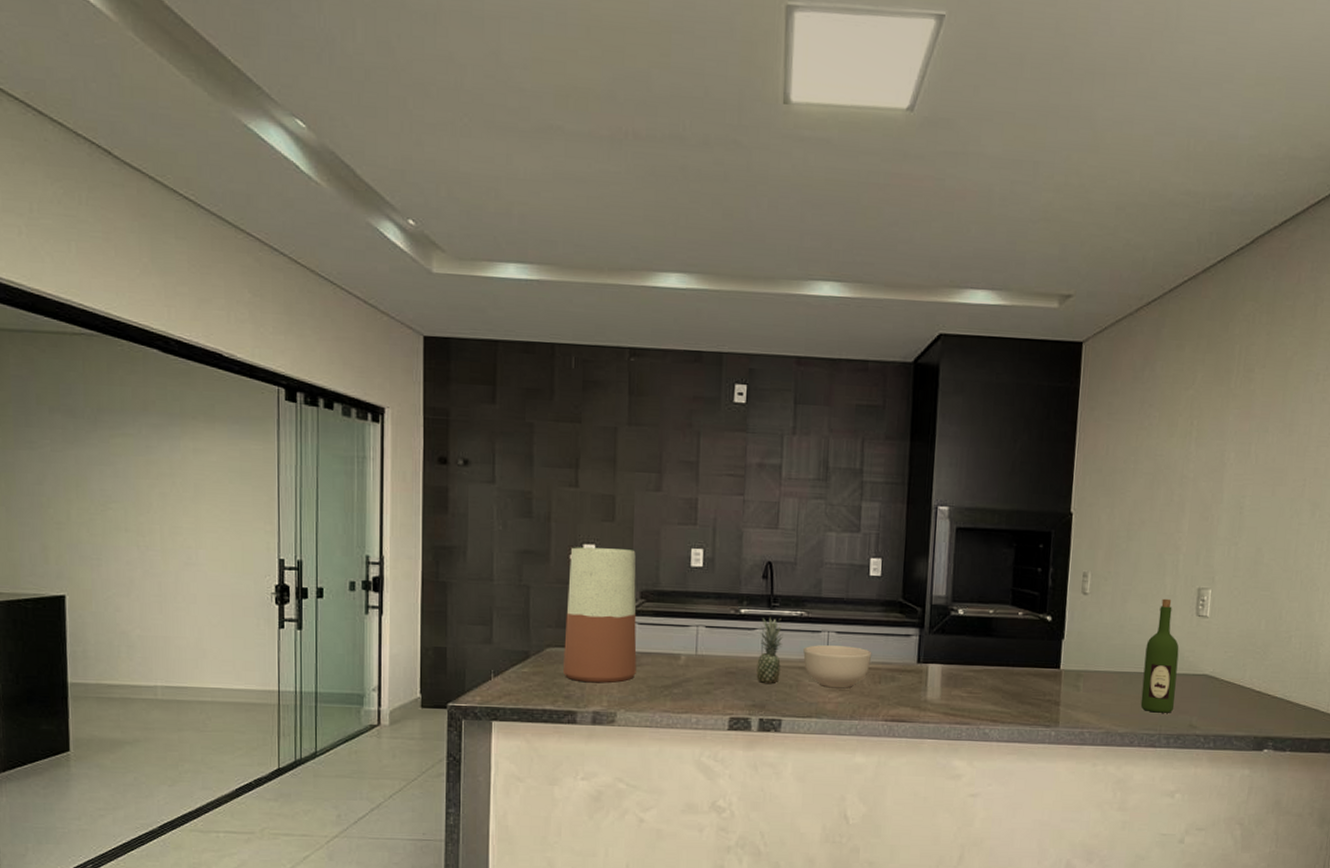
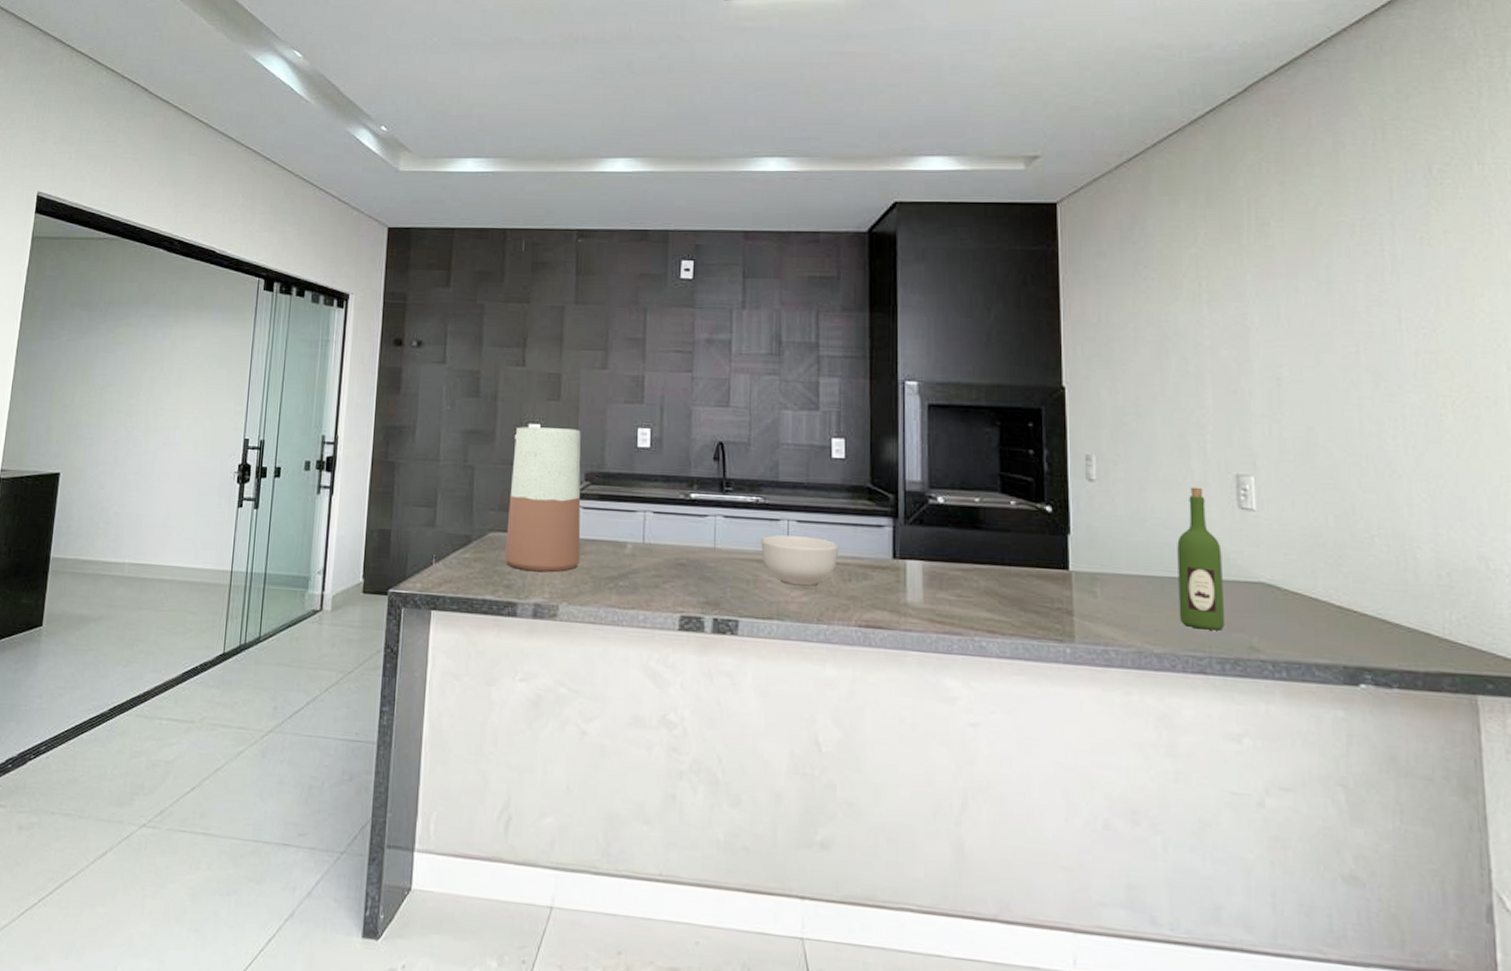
fruit: present [756,617,783,685] -> none [709,503,738,579]

